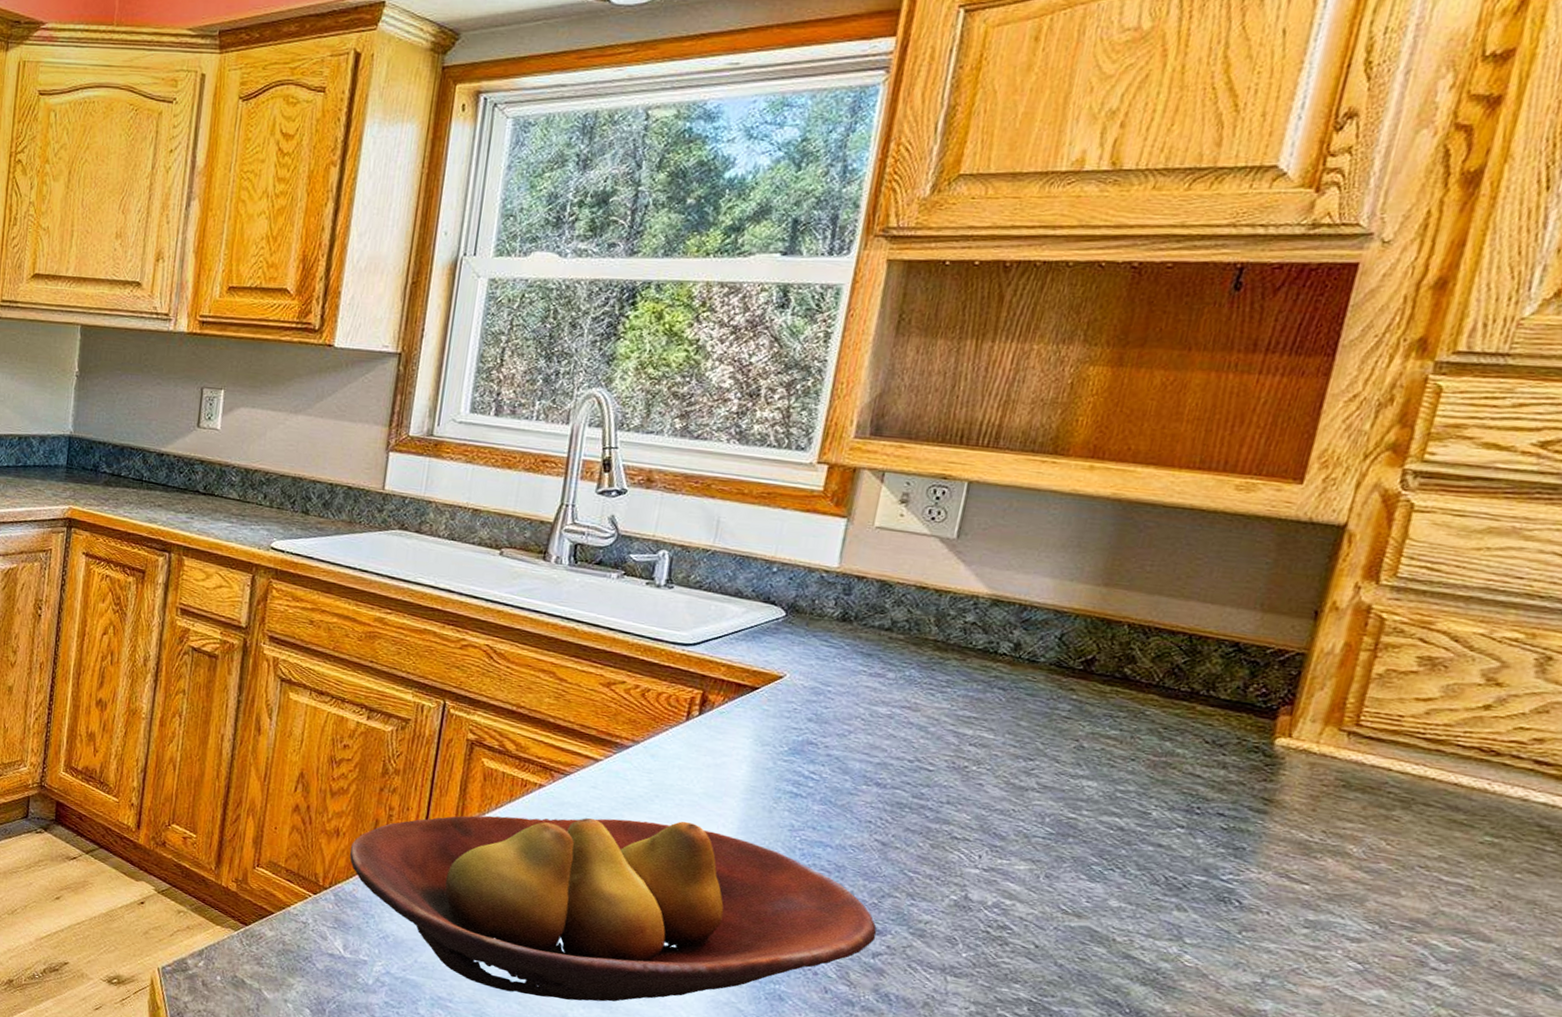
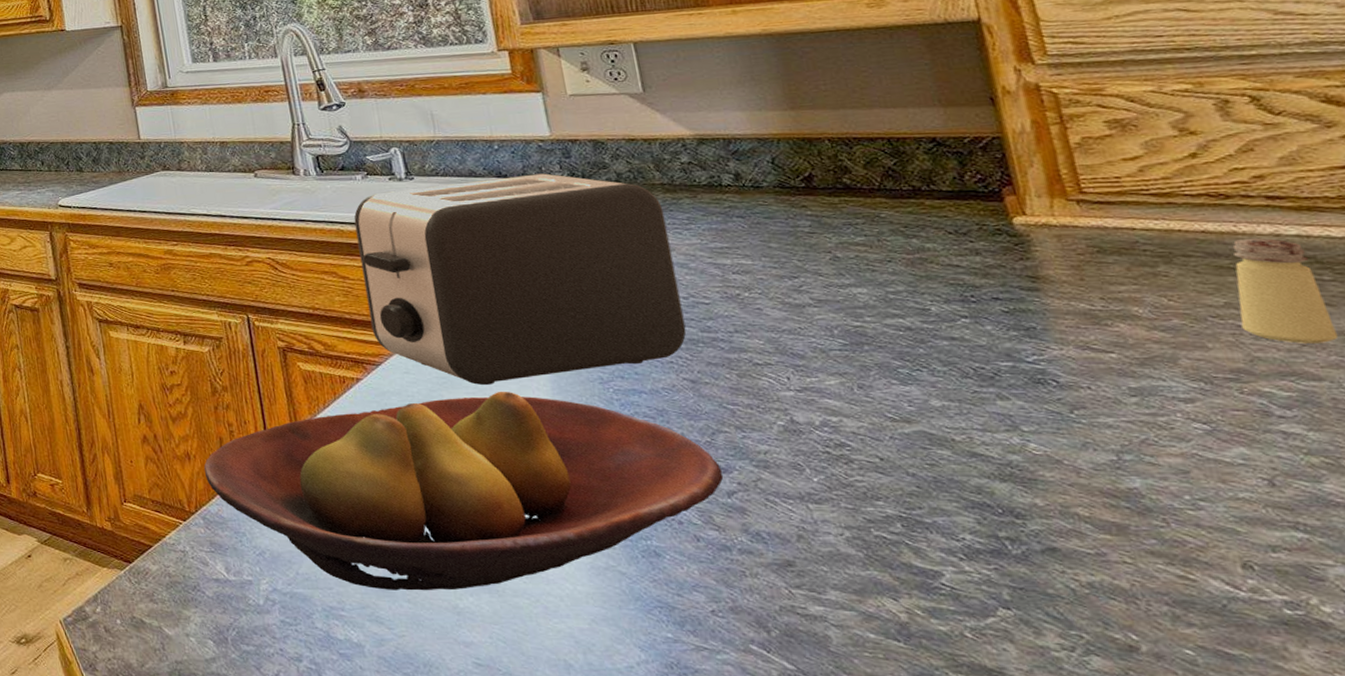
toaster: none [572,596,926,819] -> present [354,173,687,385]
saltshaker: none [1442,797,1544,909] -> present [1232,237,1339,344]

